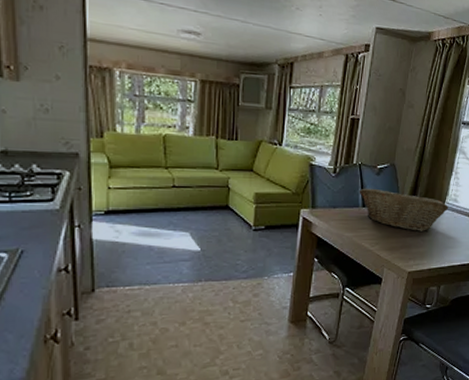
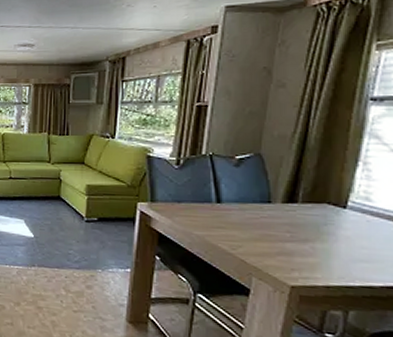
fruit basket: present [359,188,449,231] -> none [211,181,356,237]

